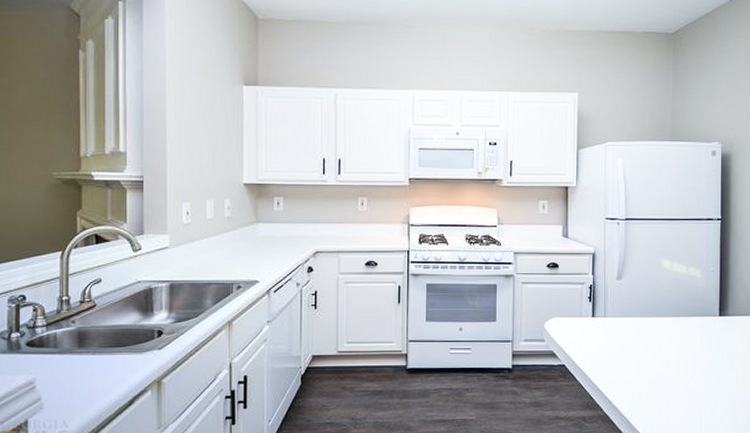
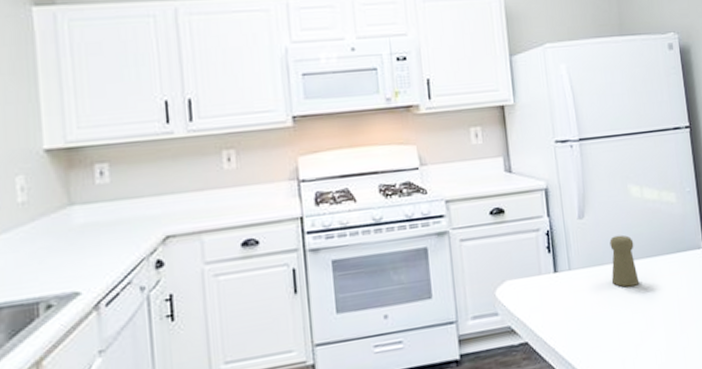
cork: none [637,296,661,337] -> present [609,235,640,287]

